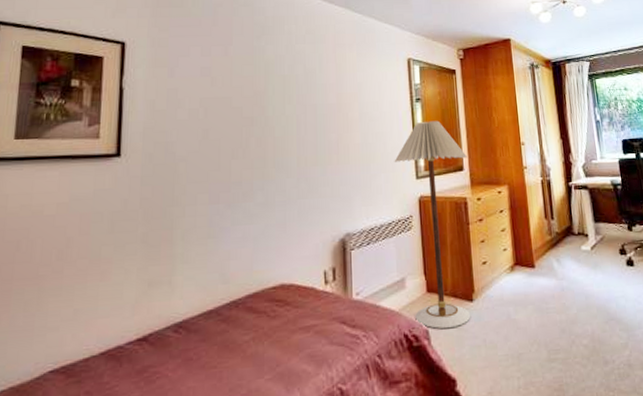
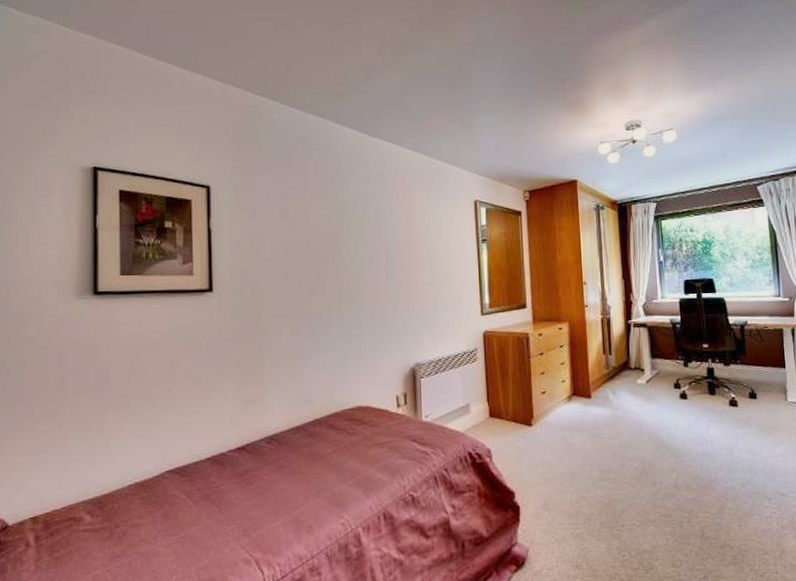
floor lamp: present [394,120,471,329] -> none [460,260,530,448]

